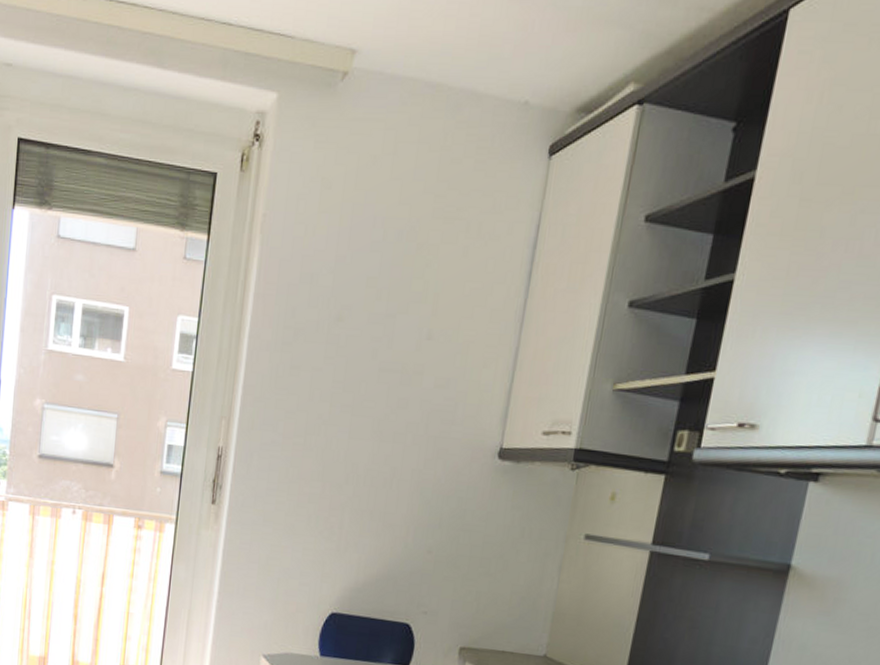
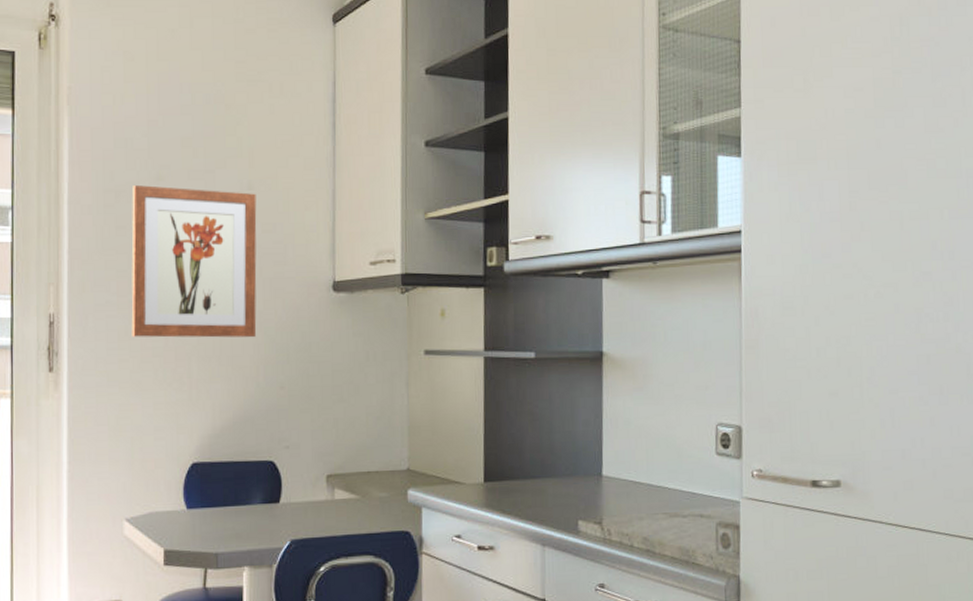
wall art: none [291,324,435,497] -> present [131,185,257,338]

